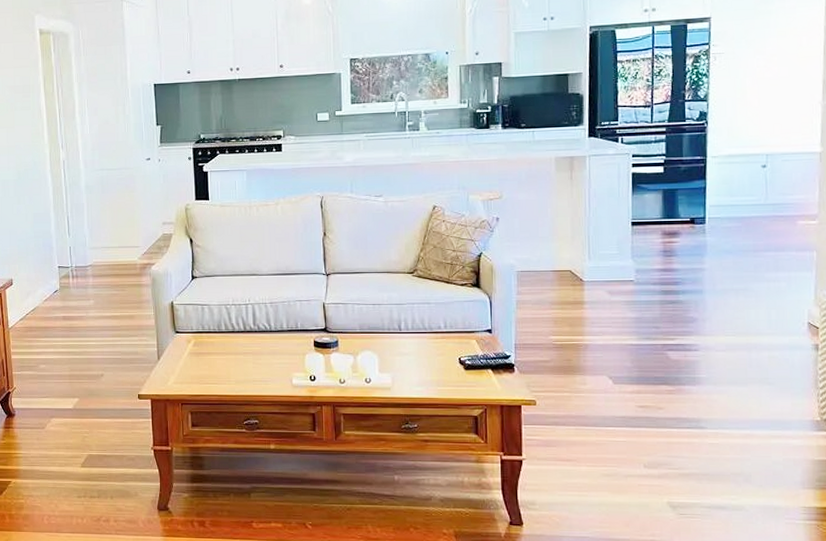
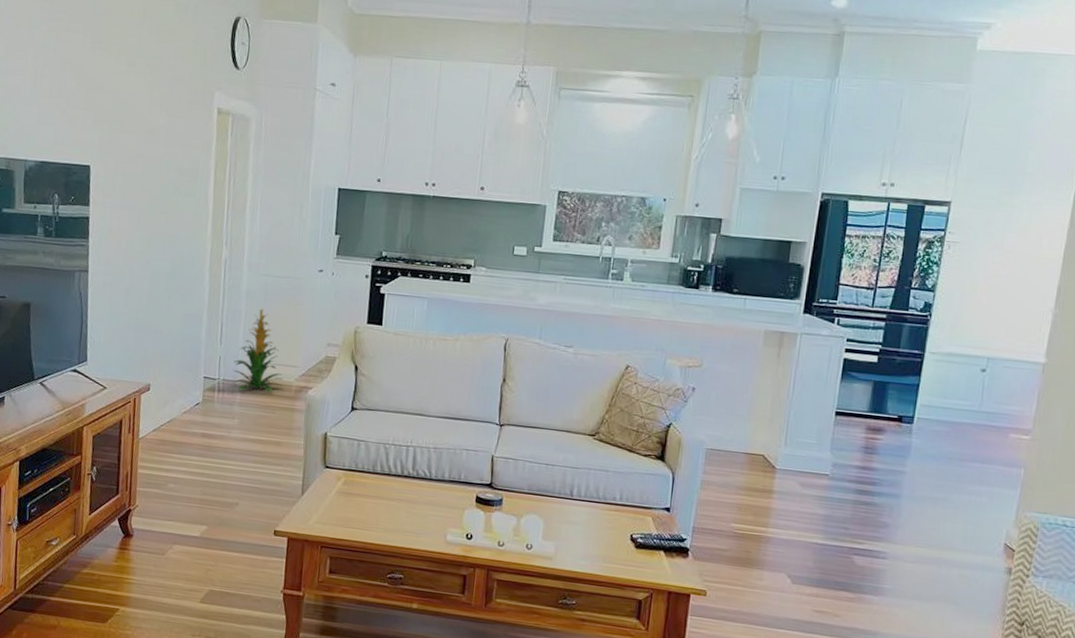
indoor plant: none [82,199,128,274] -> present [232,308,283,393]

